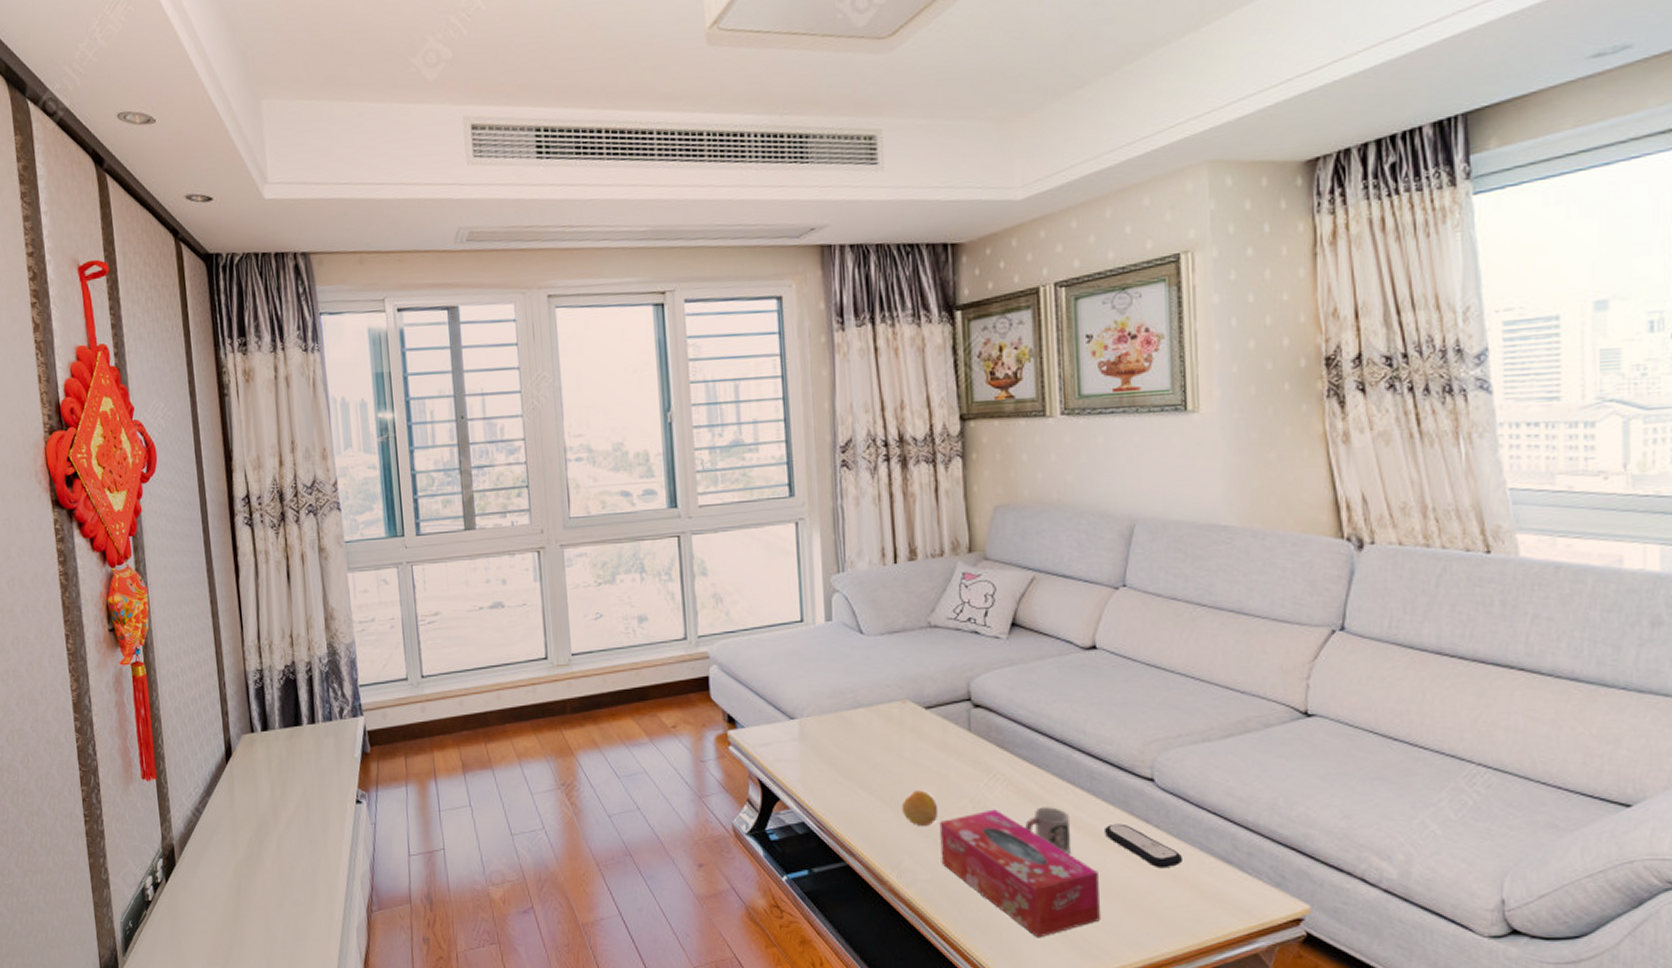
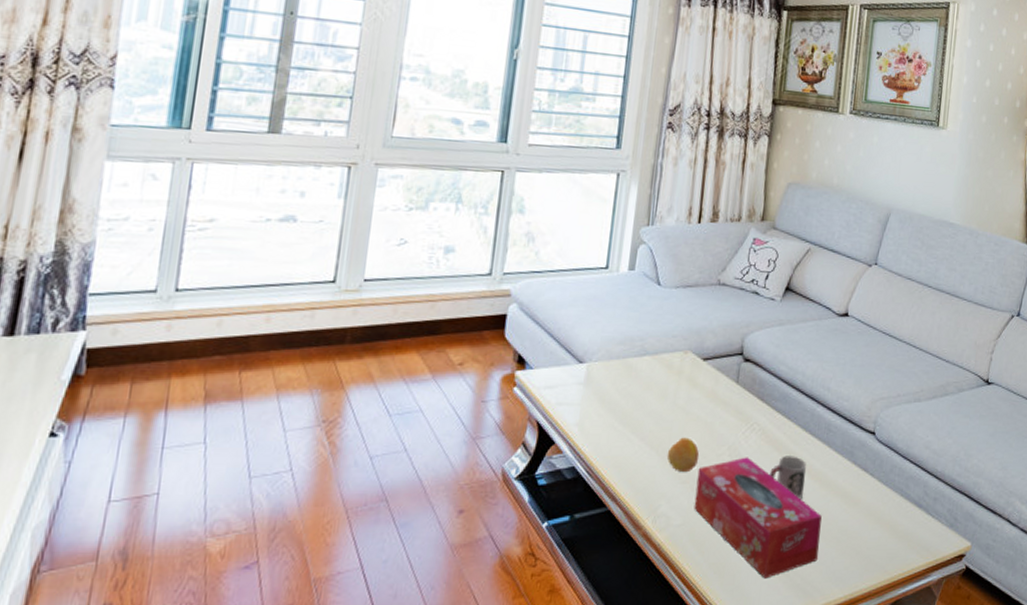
remote control: present [1103,823,1182,869] -> none [831,471,887,512]

